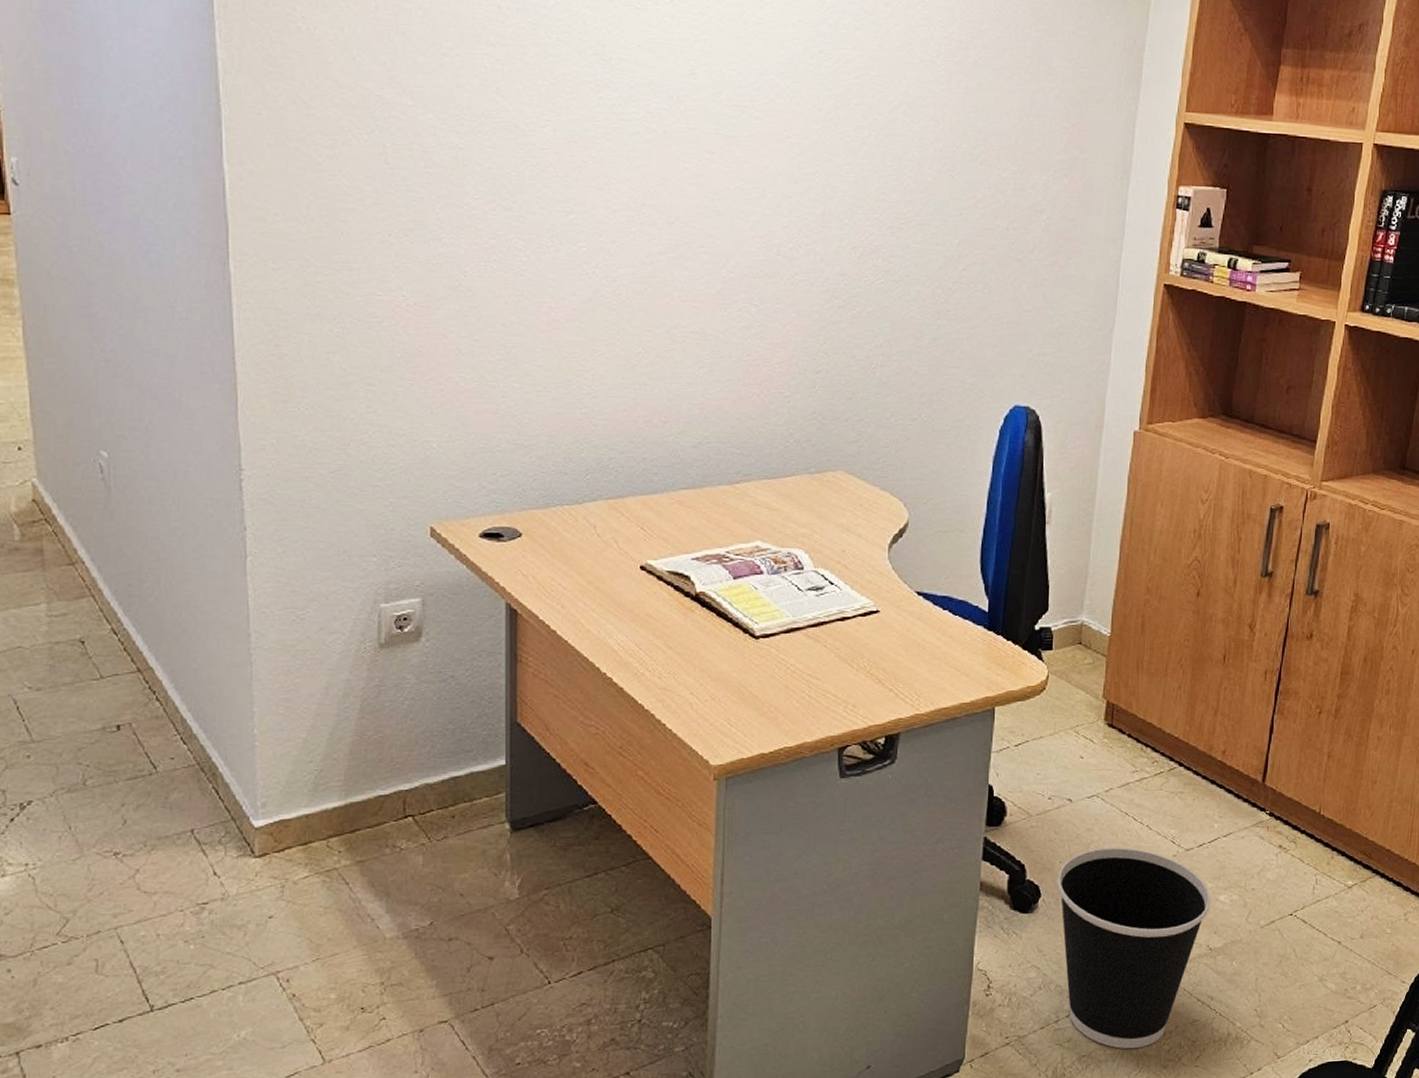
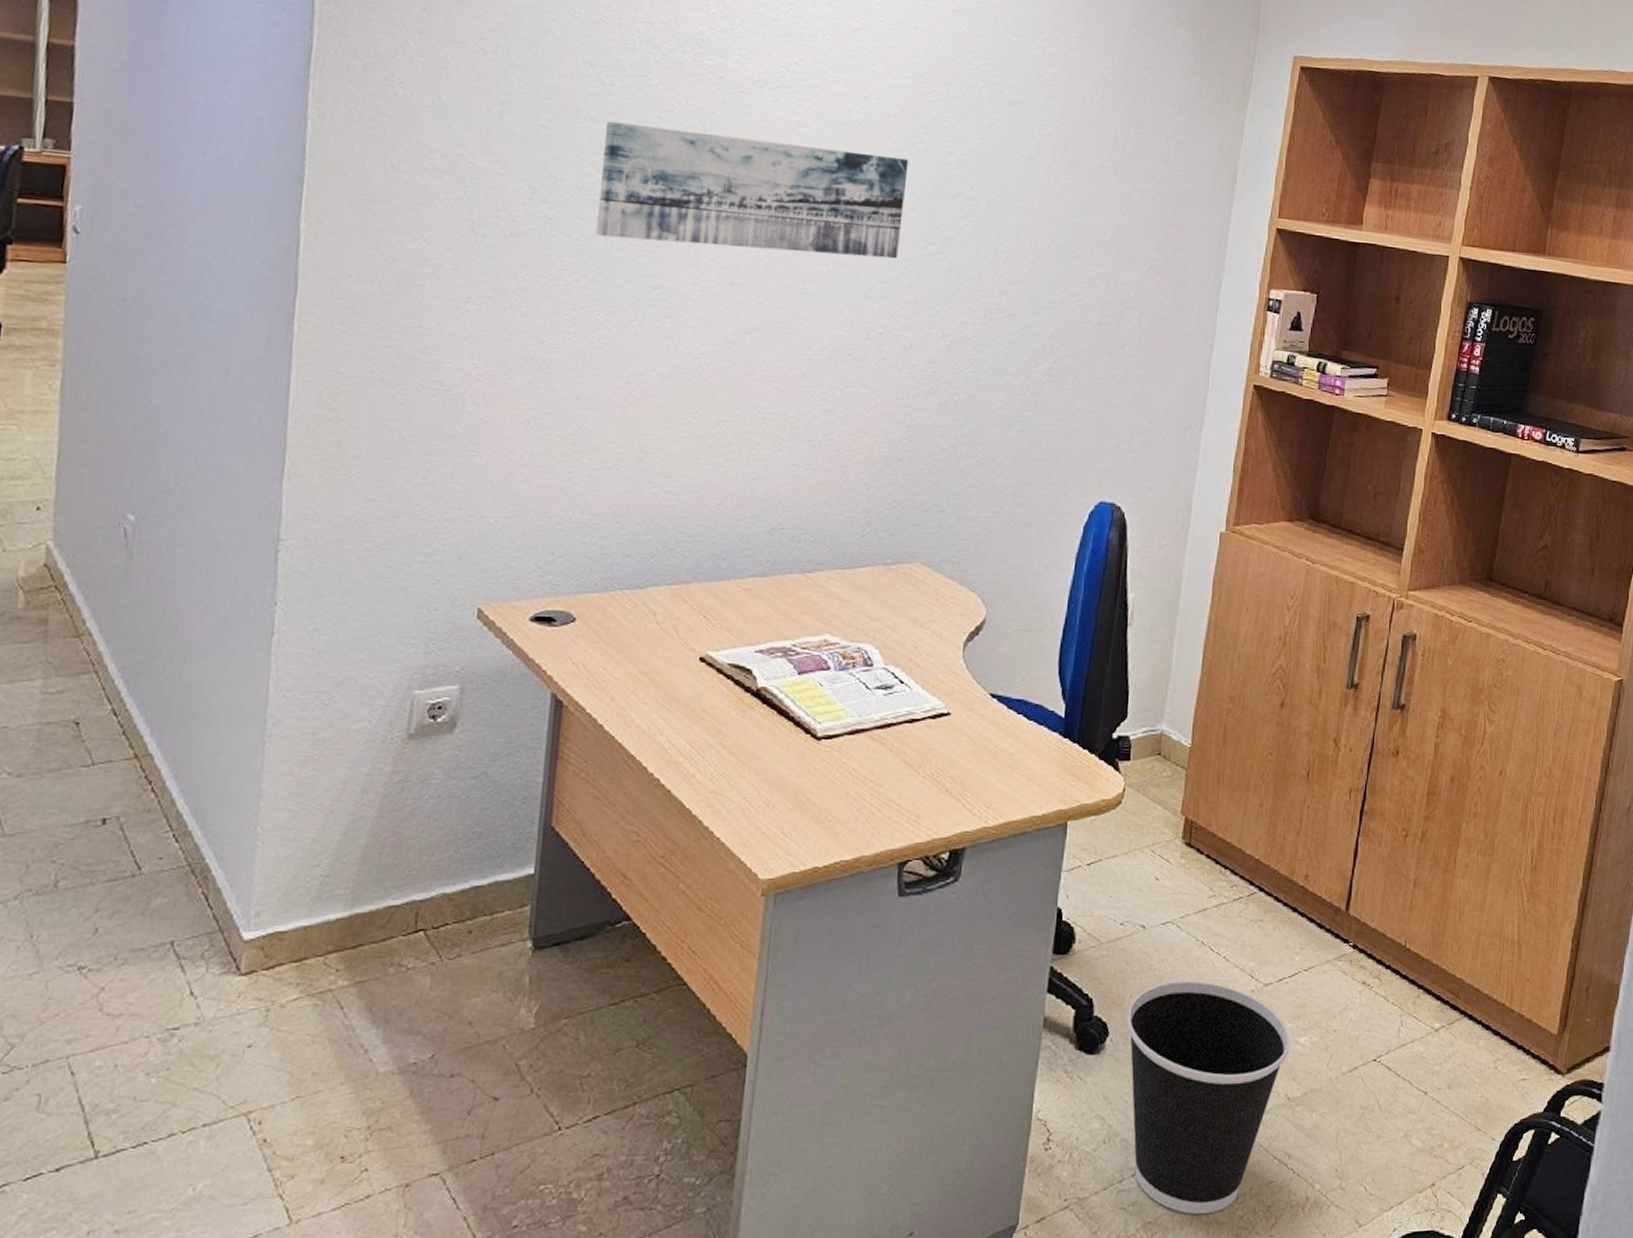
wall art: none [506,45,809,173] -> present [595,120,909,259]

